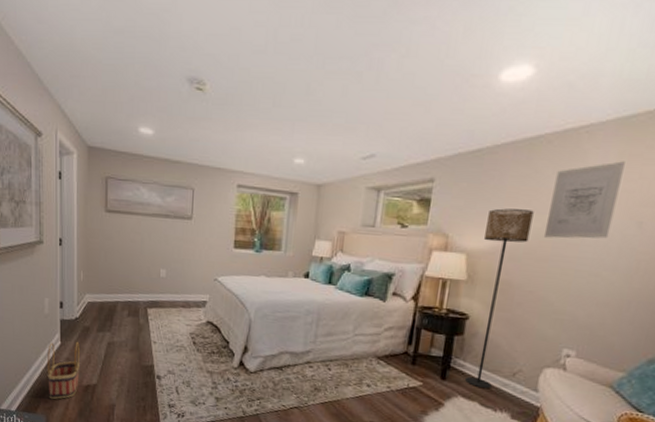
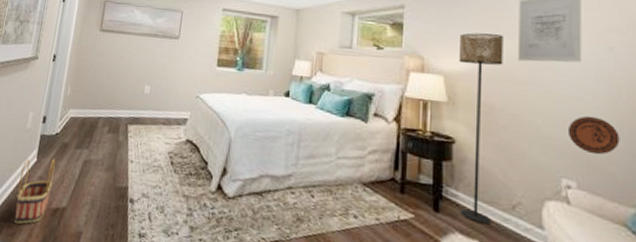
decorative plate: none [577,291,627,327] -> present [567,115,620,155]

